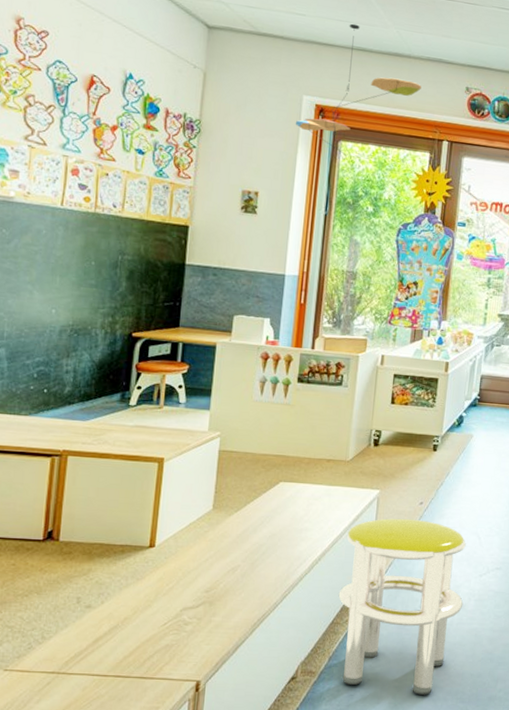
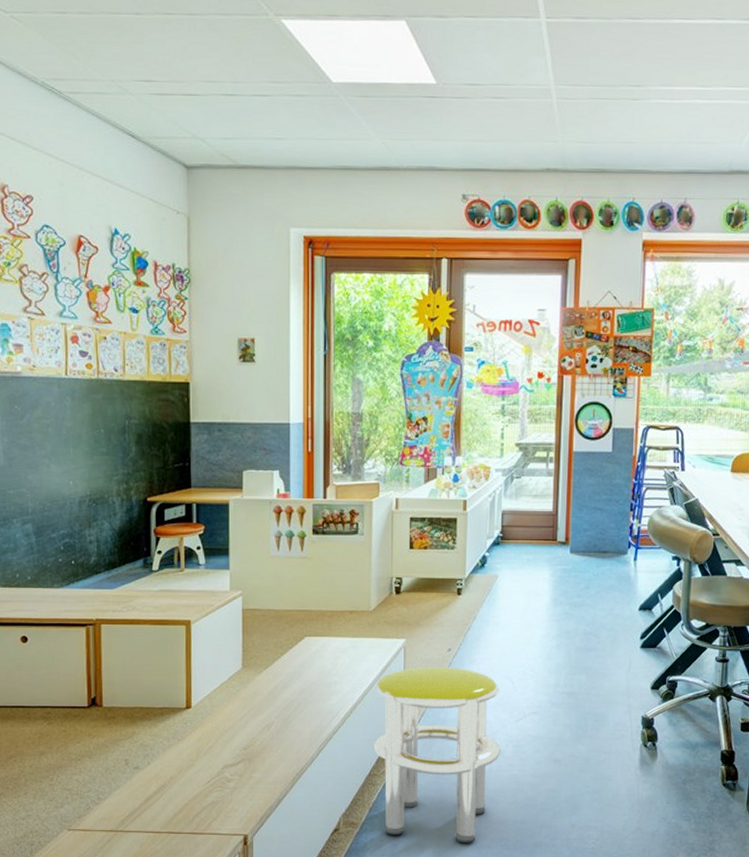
ceiling mobile: present [295,23,421,160] -> none [284,140,414,293]

